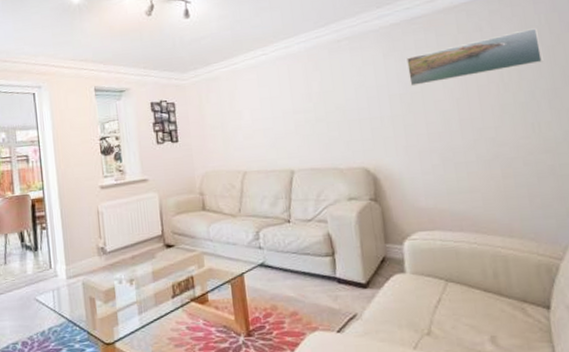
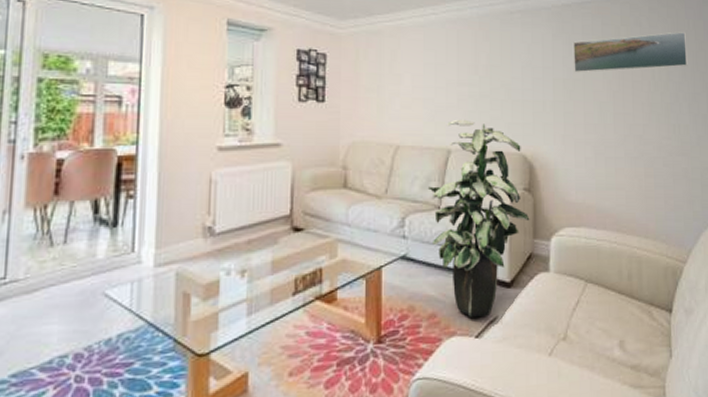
indoor plant: none [276,142,380,315] -> present [427,119,530,317]

